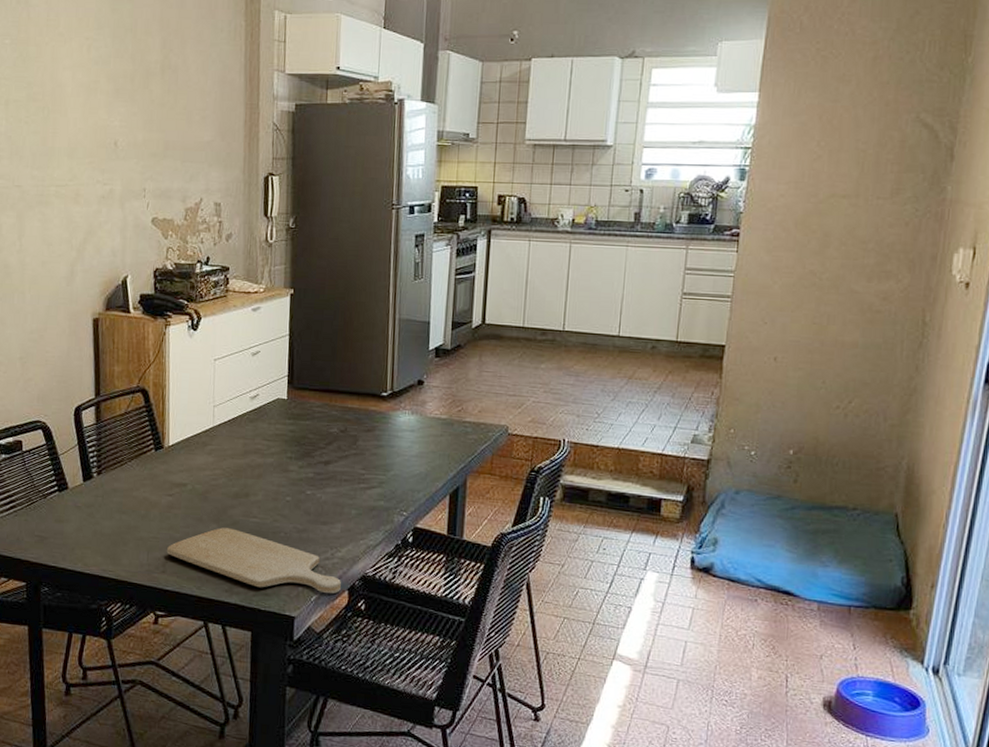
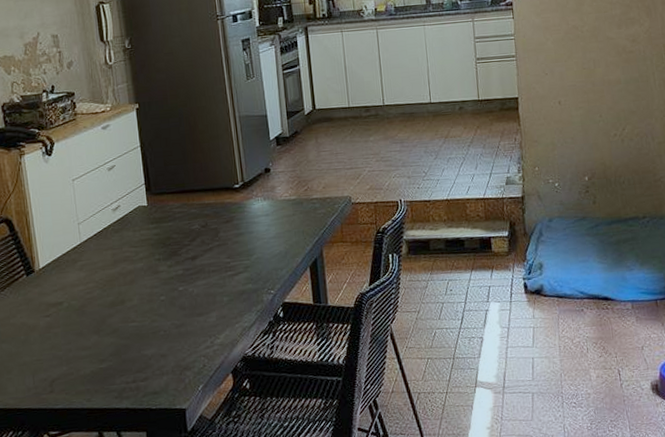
chopping board: present [166,527,341,594] -> none [51,336,225,388]

